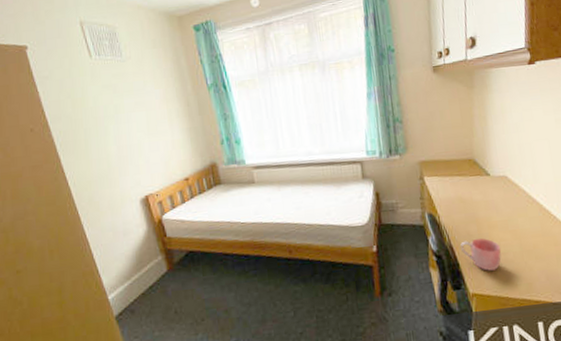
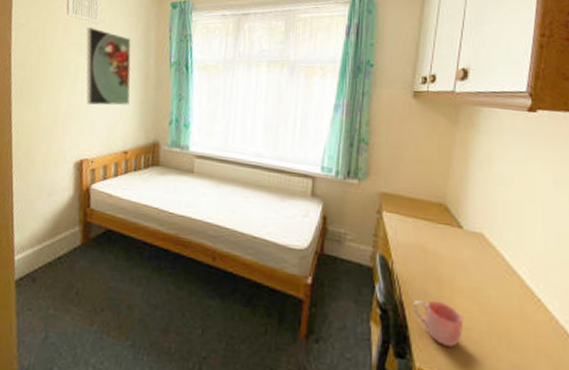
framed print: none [115,66,178,144] -> present [86,27,131,106]

